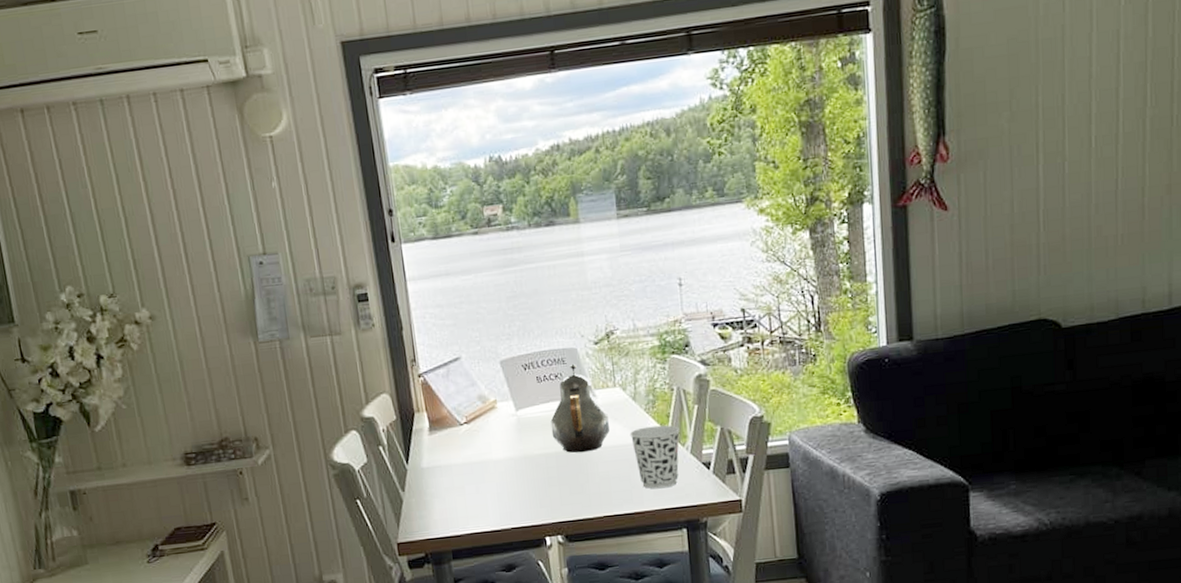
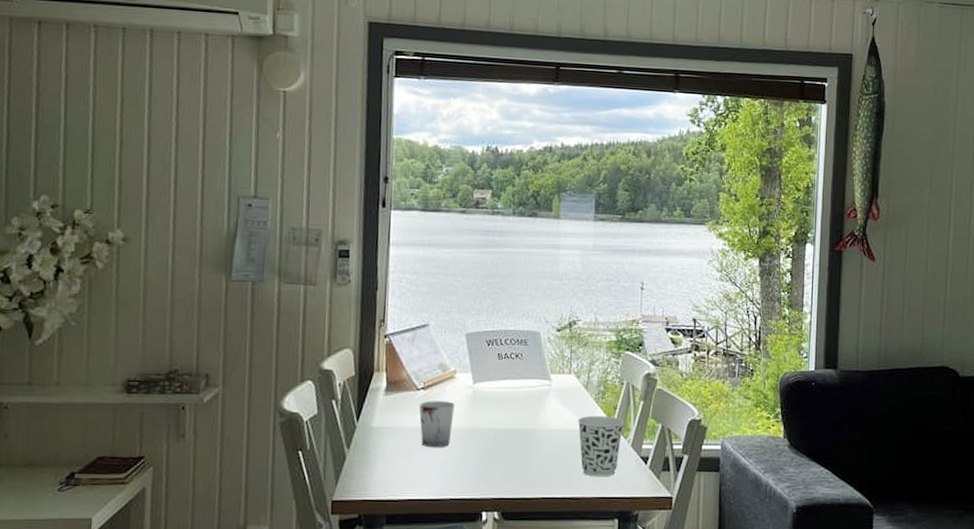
cup: none [464,432,502,481] -> present [419,401,455,448]
teapot: present [550,363,610,453] -> none [504,346,560,433]

